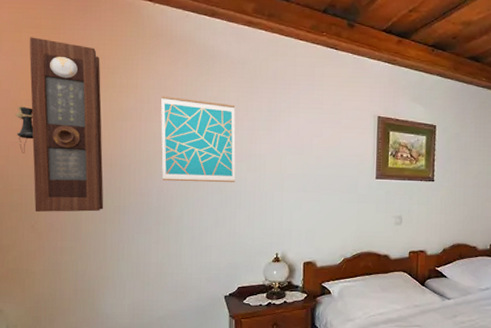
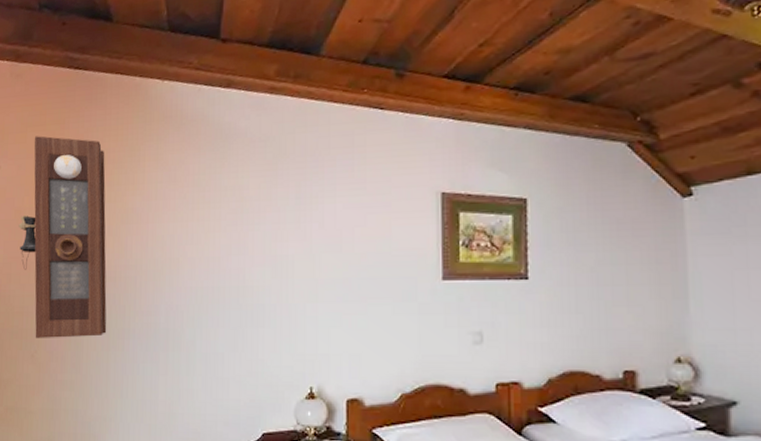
wall art: present [161,96,236,183] -> none [170,189,258,296]

